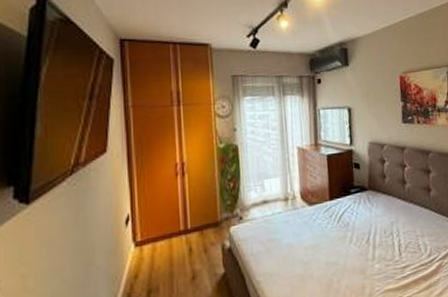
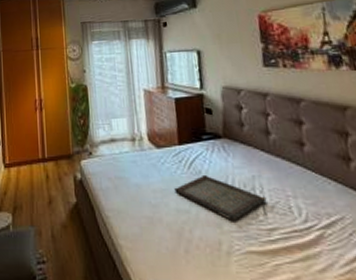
serving tray: none [325,226,402,265] -> present [174,174,267,221]

